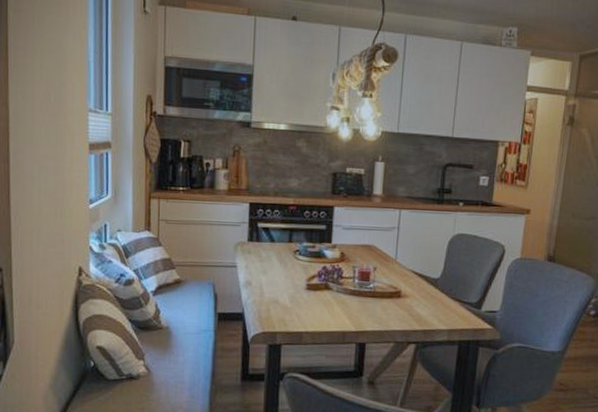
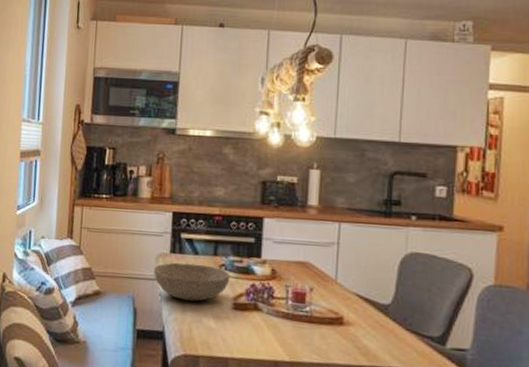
bowl: none [232,250,304,284] -> present [153,262,230,301]

